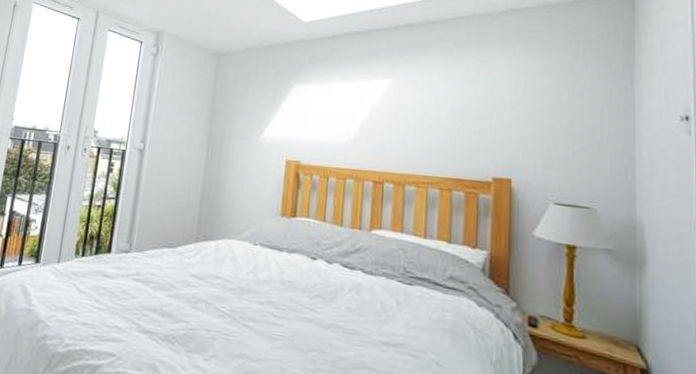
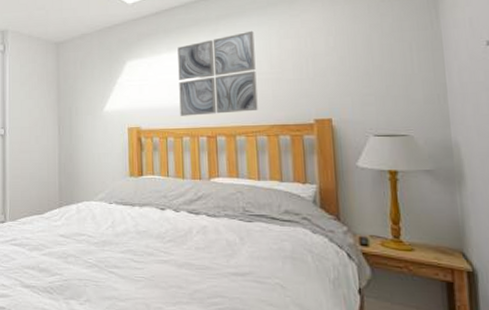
wall art: none [346,70,437,160] -> present [177,30,258,116]

